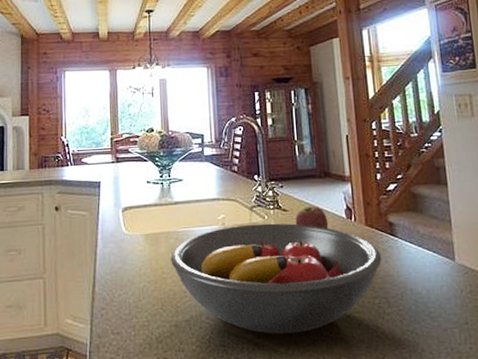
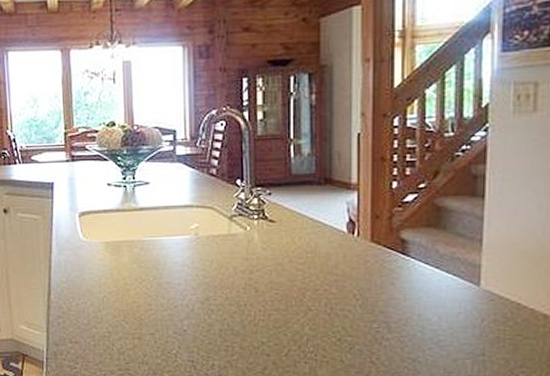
fruit bowl: present [171,223,382,334] -> none [134,235,387,354]
apple: present [295,206,329,230] -> none [283,217,325,245]

